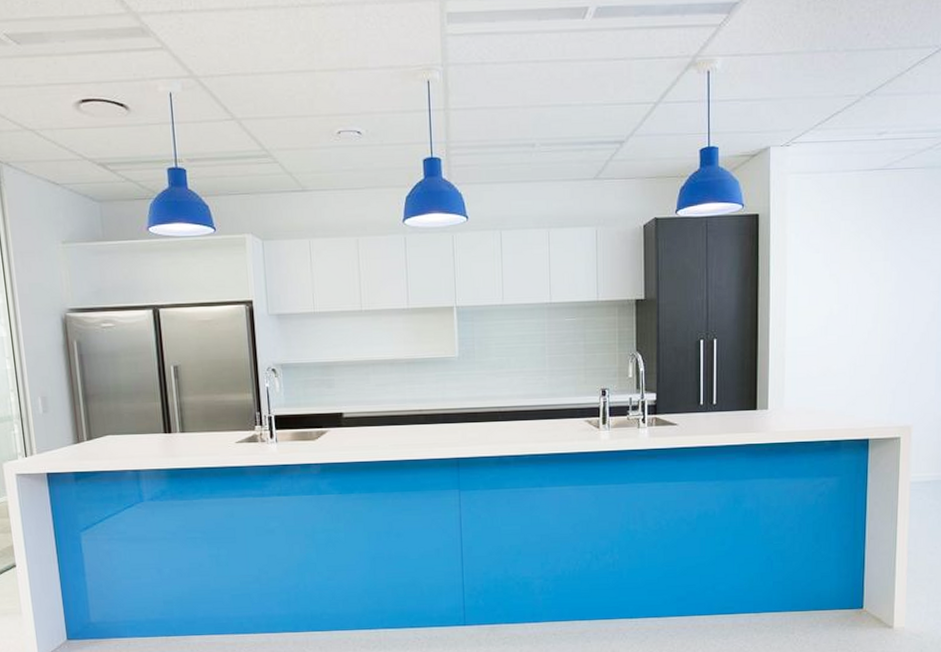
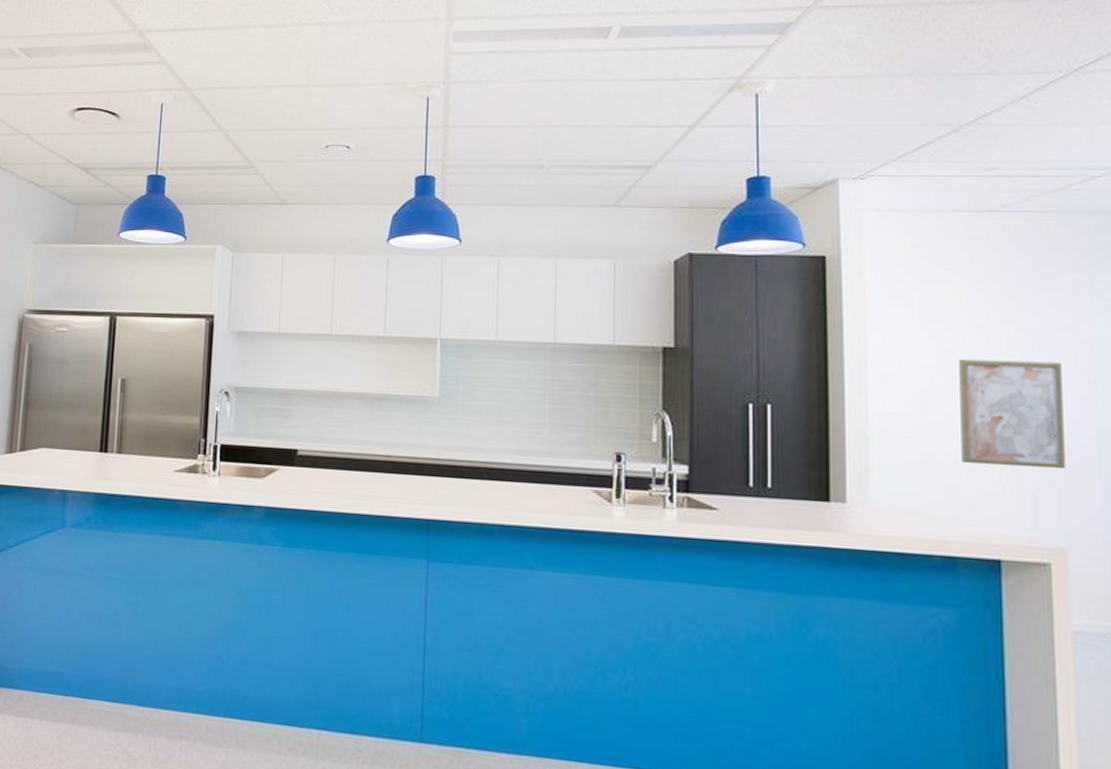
wall art: none [848,289,918,372] -> present [959,359,1065,470]

